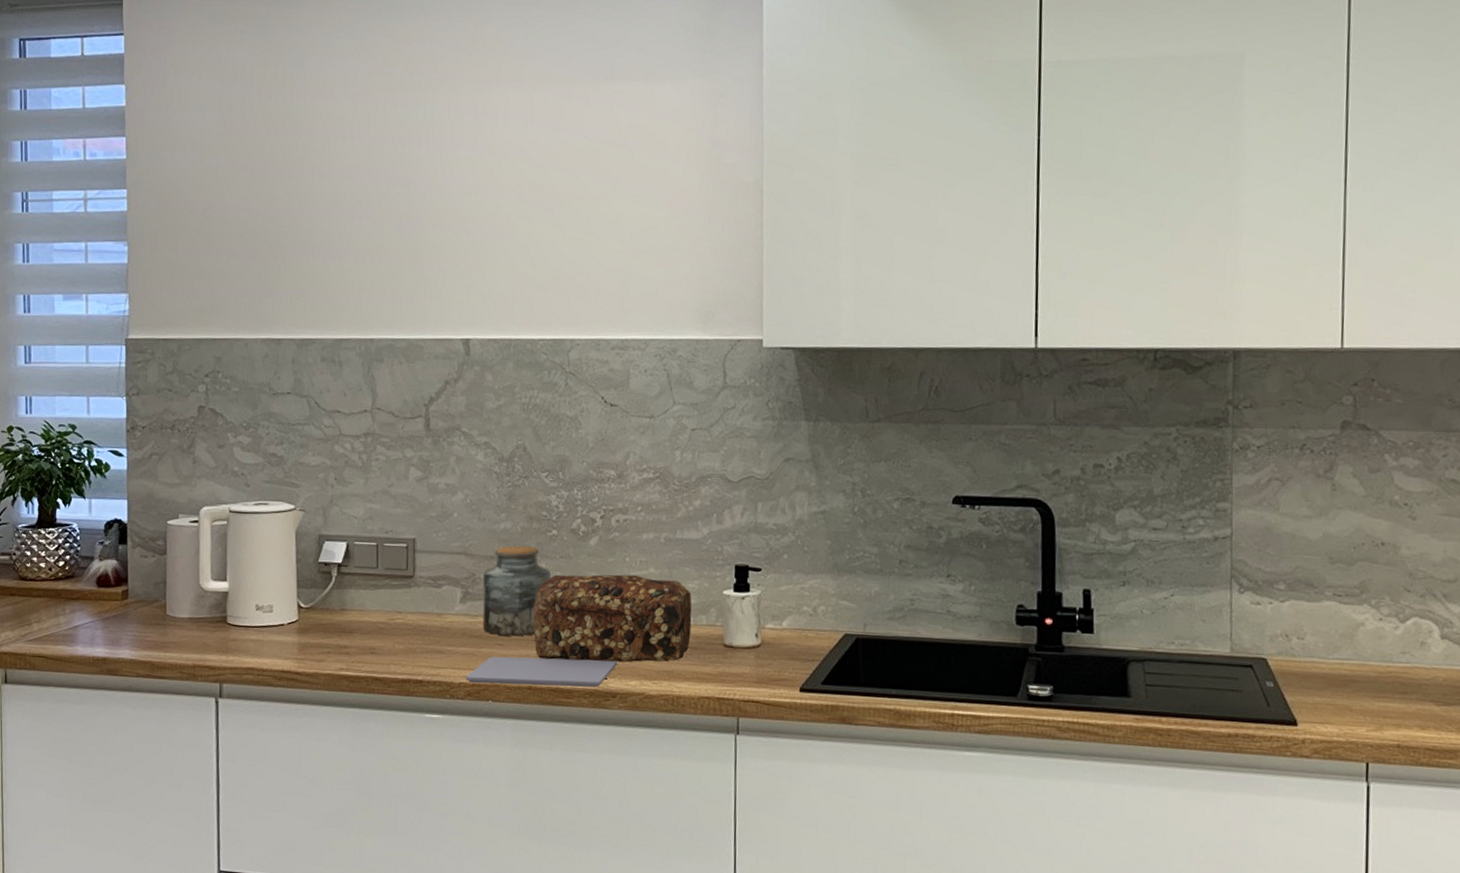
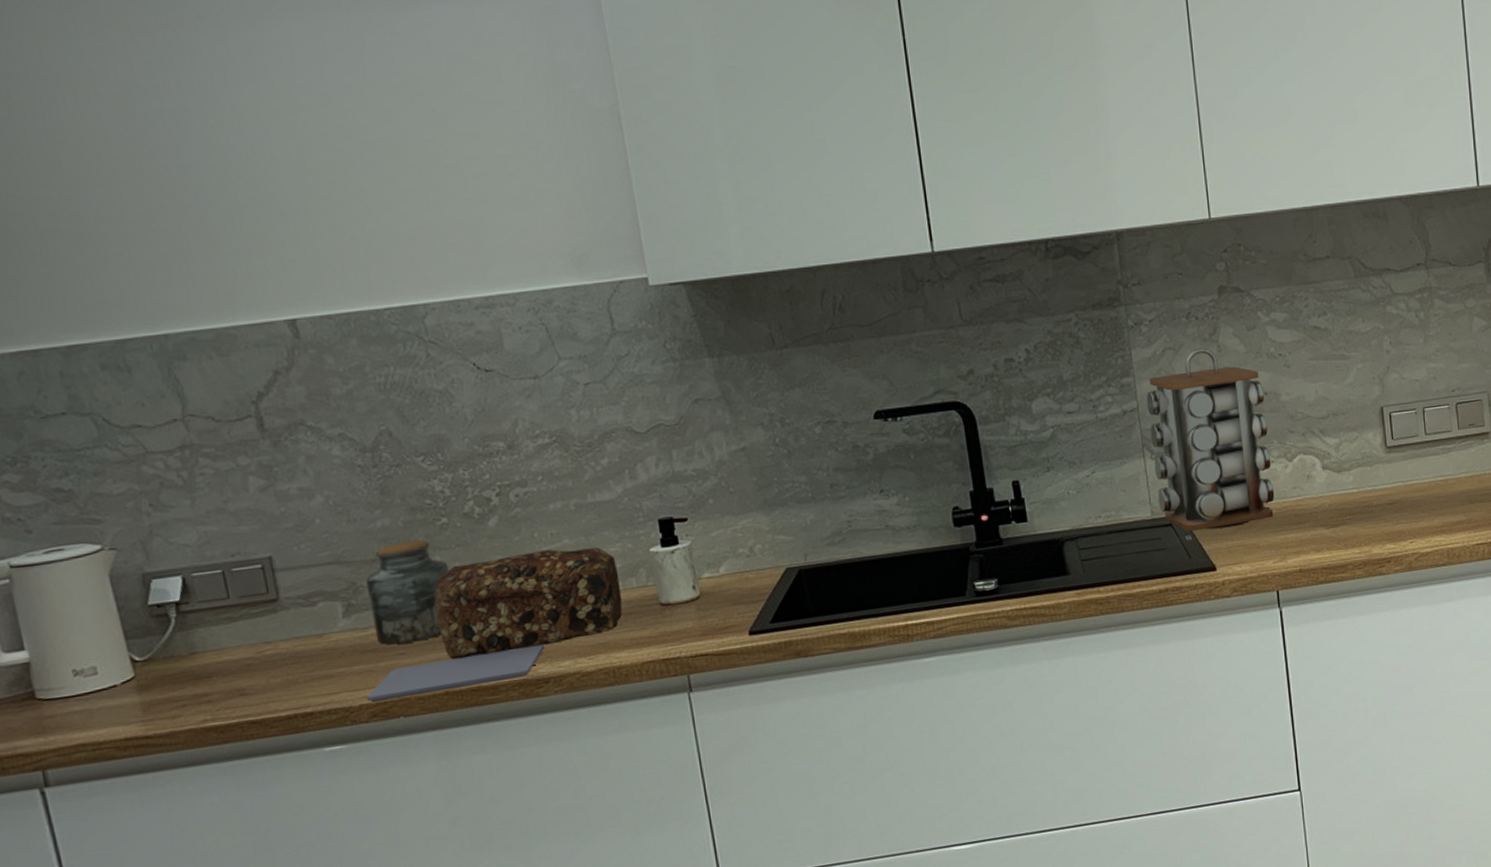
spice rack: none [1240,483,1380,682] -> present [1146,348,1275,531]

